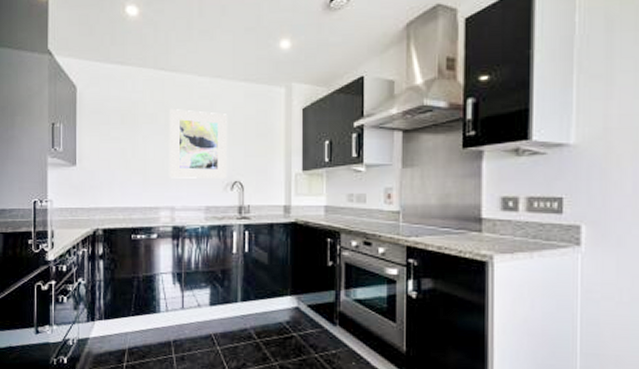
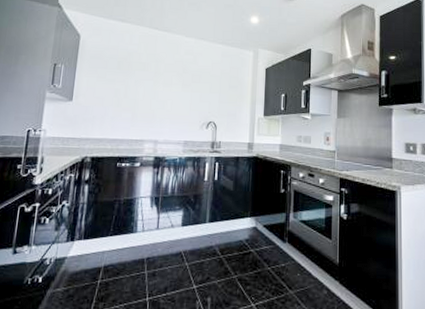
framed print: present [170,109,227,178] -> none [155,61,206,119]

